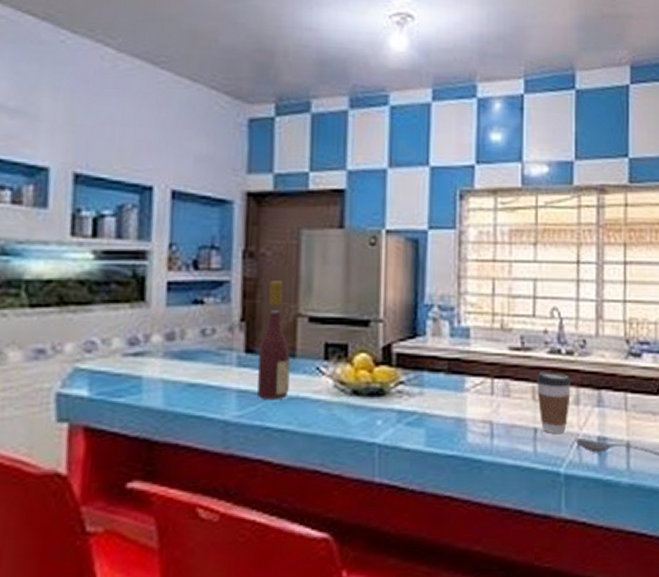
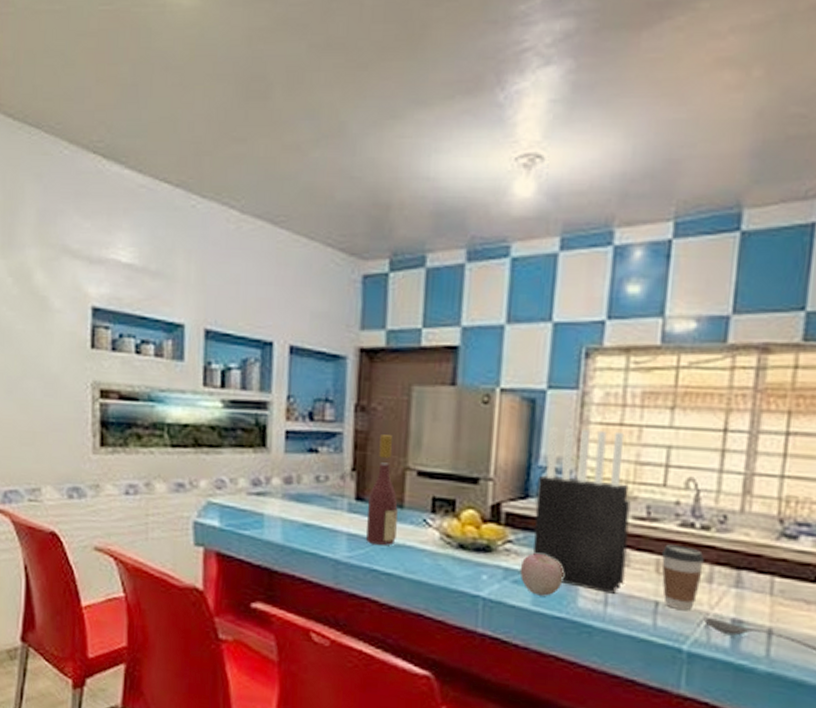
apple: none [412,393,453,435] -> present [519,553,564,596]
knife block: none [423,266,508,425] -> present [532,427,631,594]

